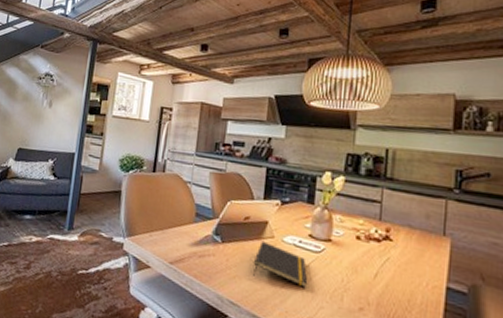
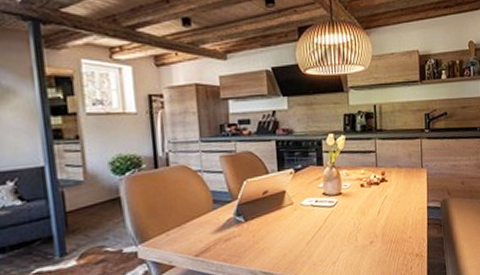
notepad: present [253,240,308,288] -> none [278,209,328,243]

